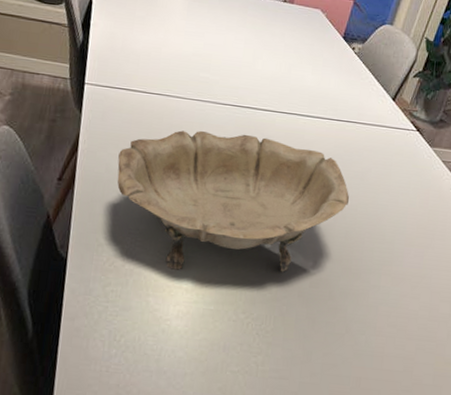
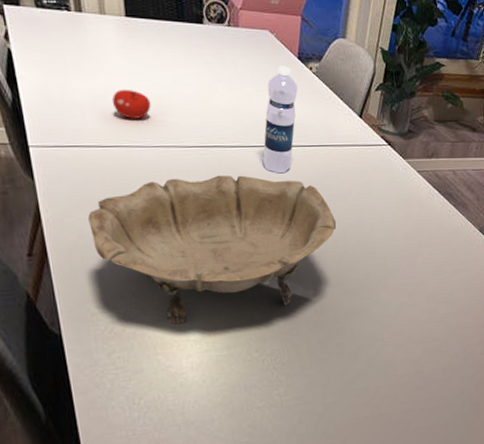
fruit: none [165,45,199,73] -> present [111,89,151,119]
water bottle: none [290,42,338,142] -> present [263,66,298,174]

